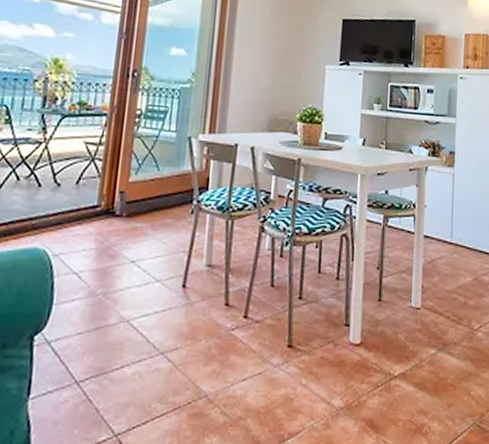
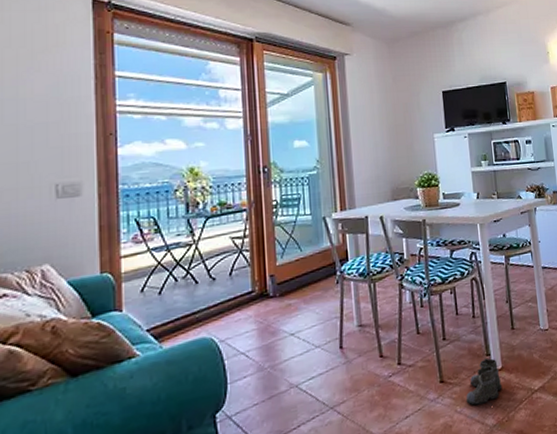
boots: none [313,328,358,385] -> present [466,357,503,406]

